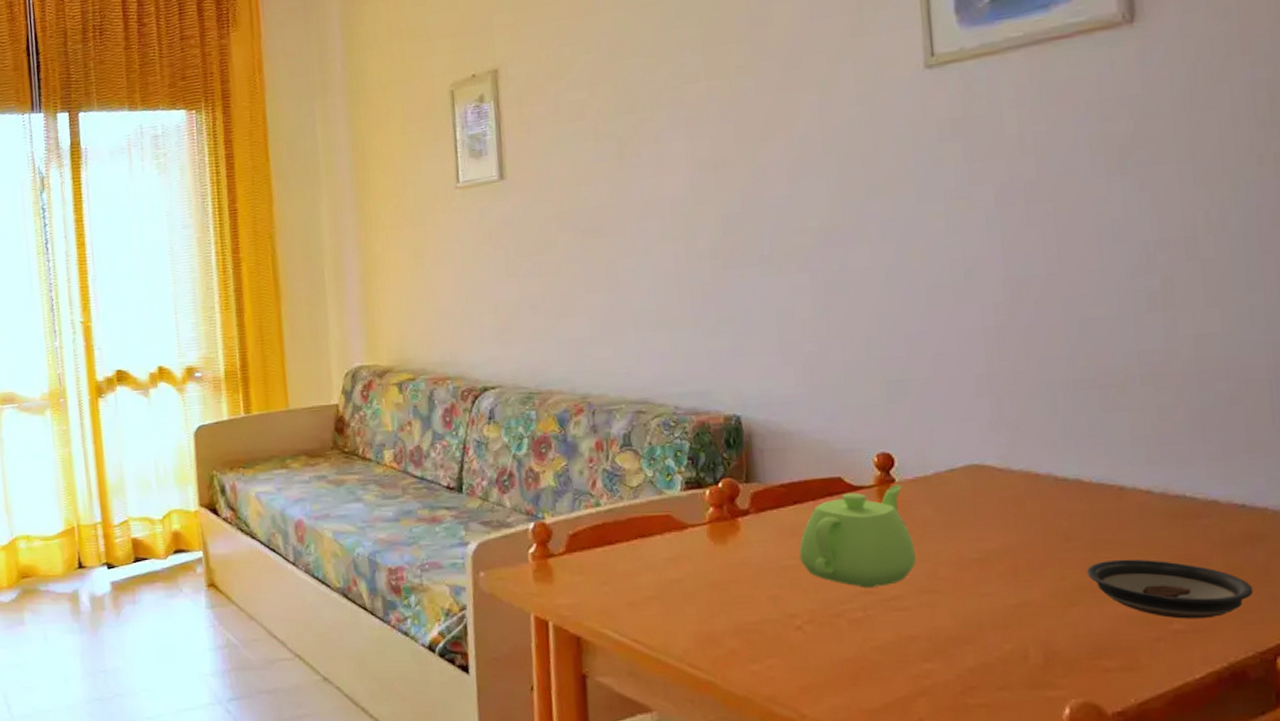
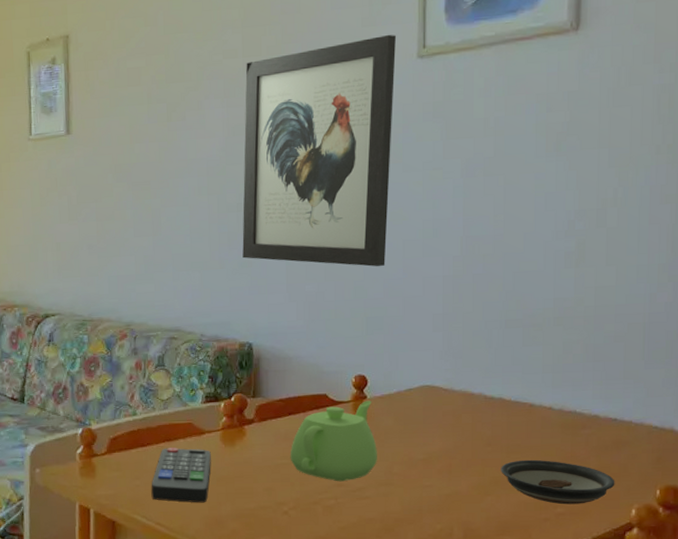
remote control: none [623,545,698,615] -> present [151,447,211,503]
wall art: none [710,43,906,319] -> present [242,34,397,267]

